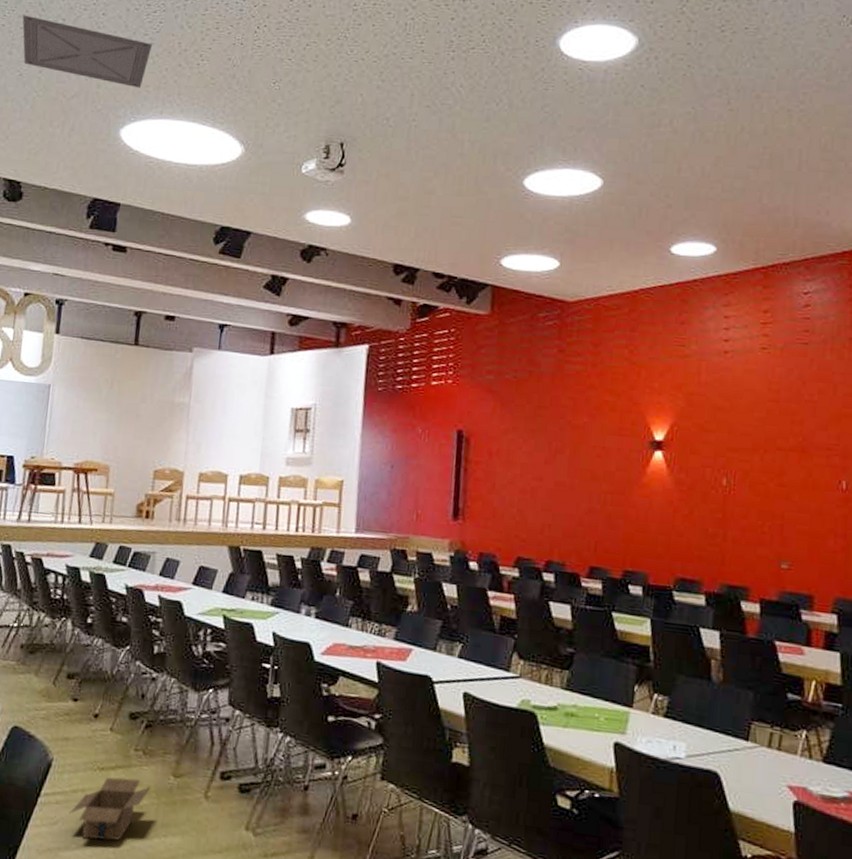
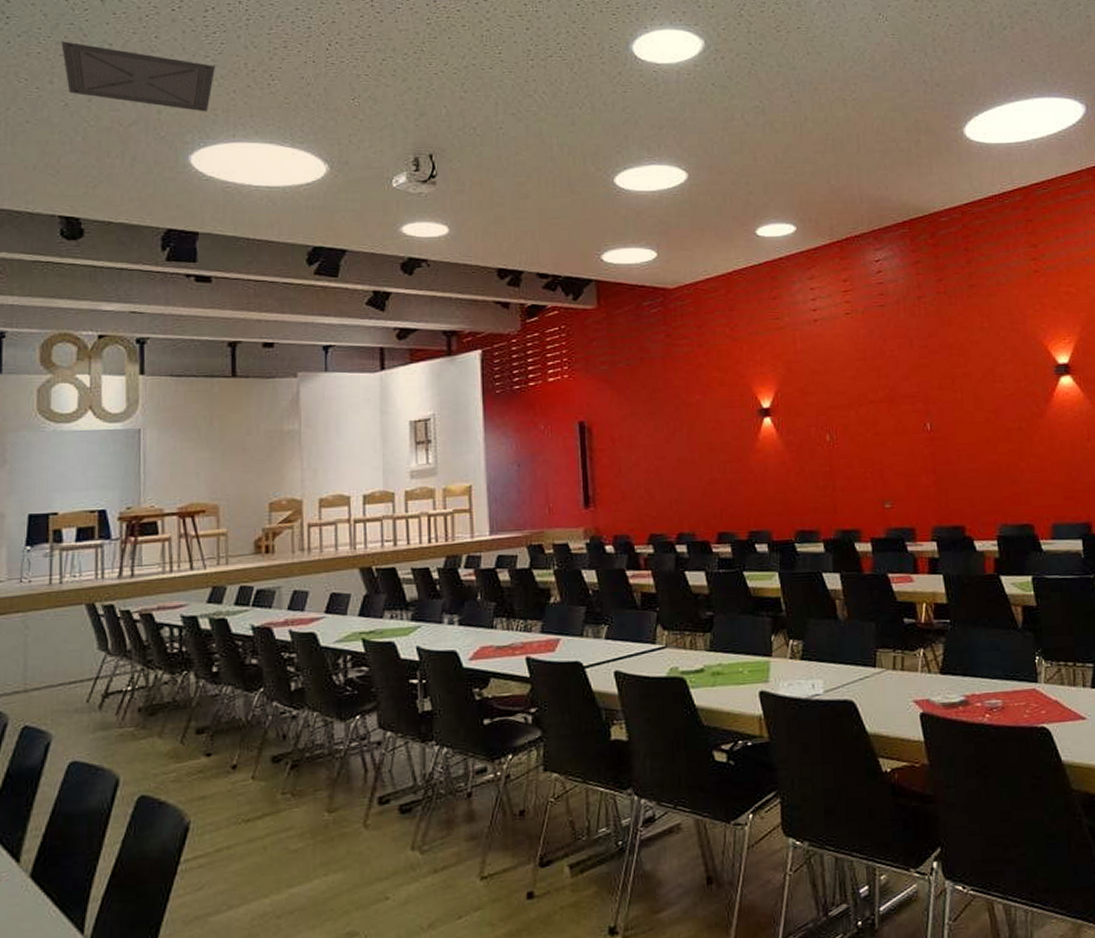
cardboard box: present [69,777,151,841] -> none [216,823,304,897]

